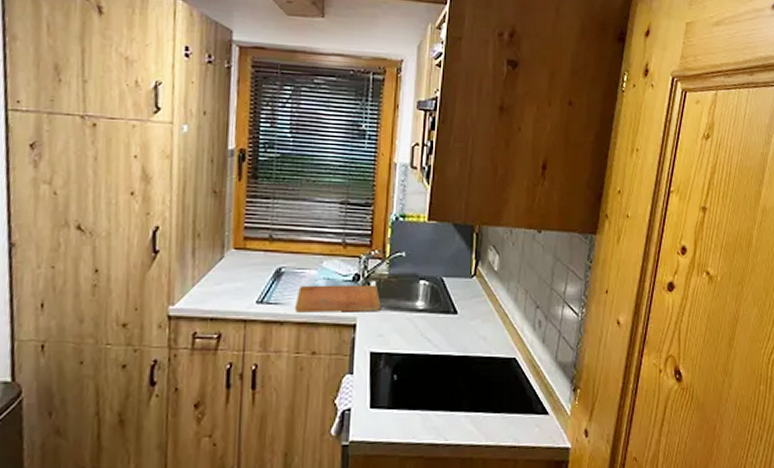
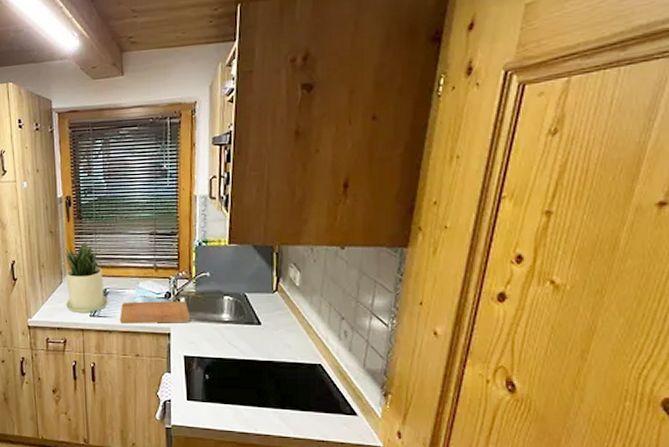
planter: none [224,207,284,298] -> present [64,242,109,312]

